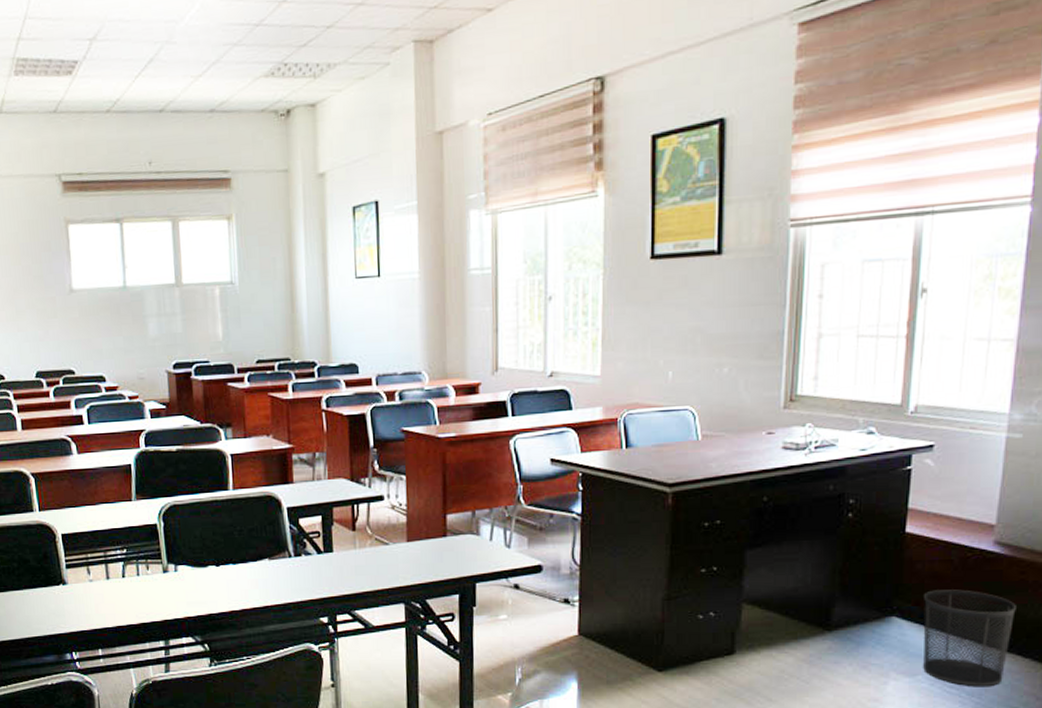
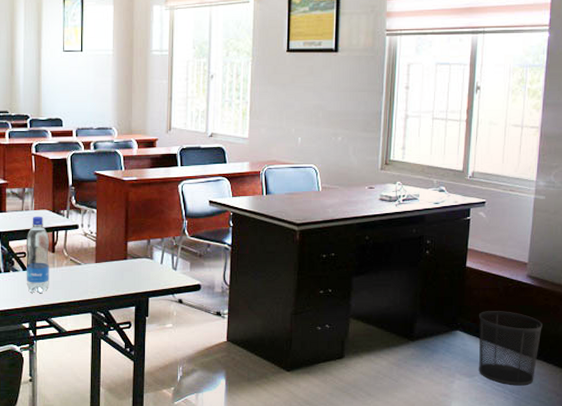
bottle: none [320,486,351,582] -> present [26,216,49,294]

